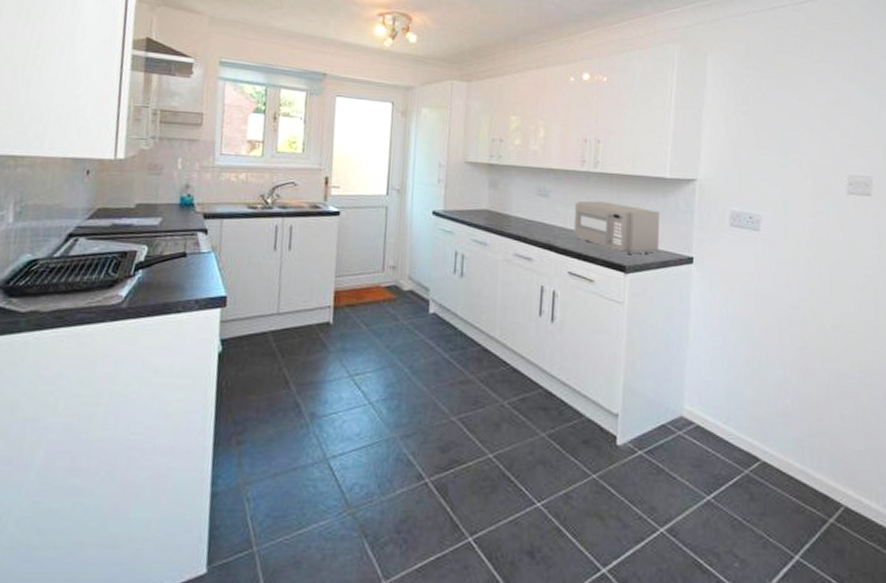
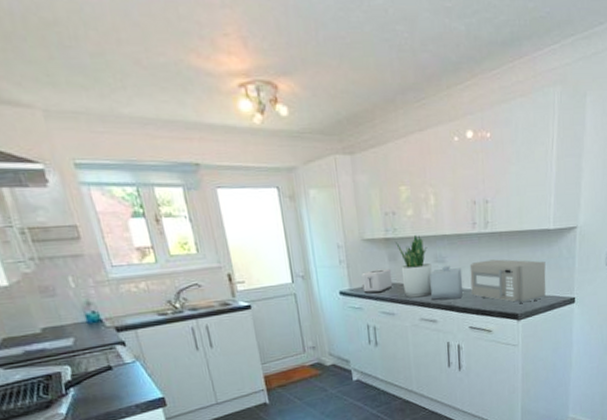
toaster: none [456,193,490,219] -> present [361,268,393,294]
planter: none [498,165,534,231] -> present [394,235,433,298]
canister: none [529,199,566,238] -> present [430,265,463,300]

